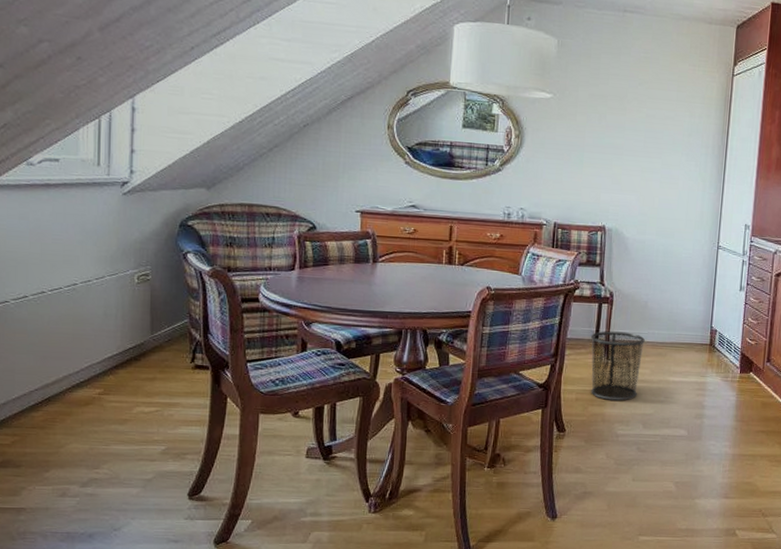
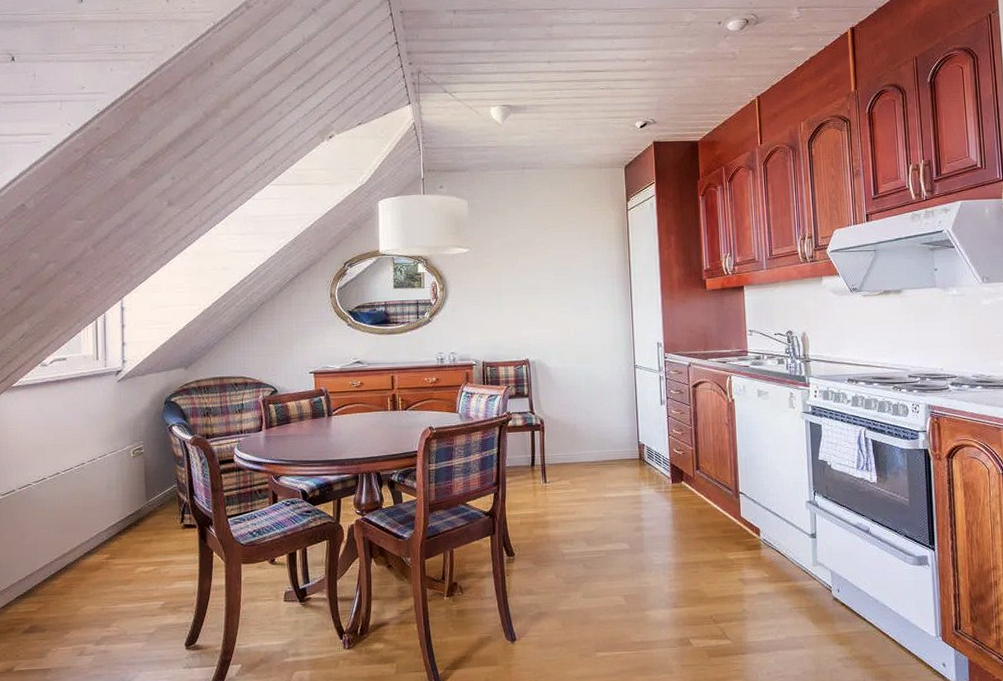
trash can: present [590,331,646,401] -> none [527,455,579,522]

